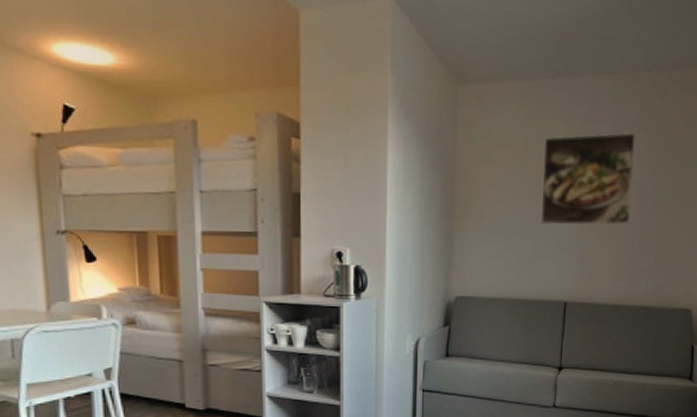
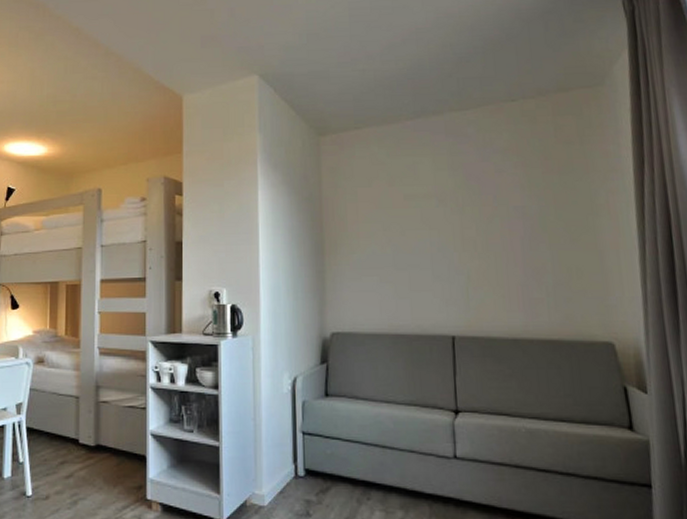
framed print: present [540,132,635,226] -> none [409,159,516,257]

